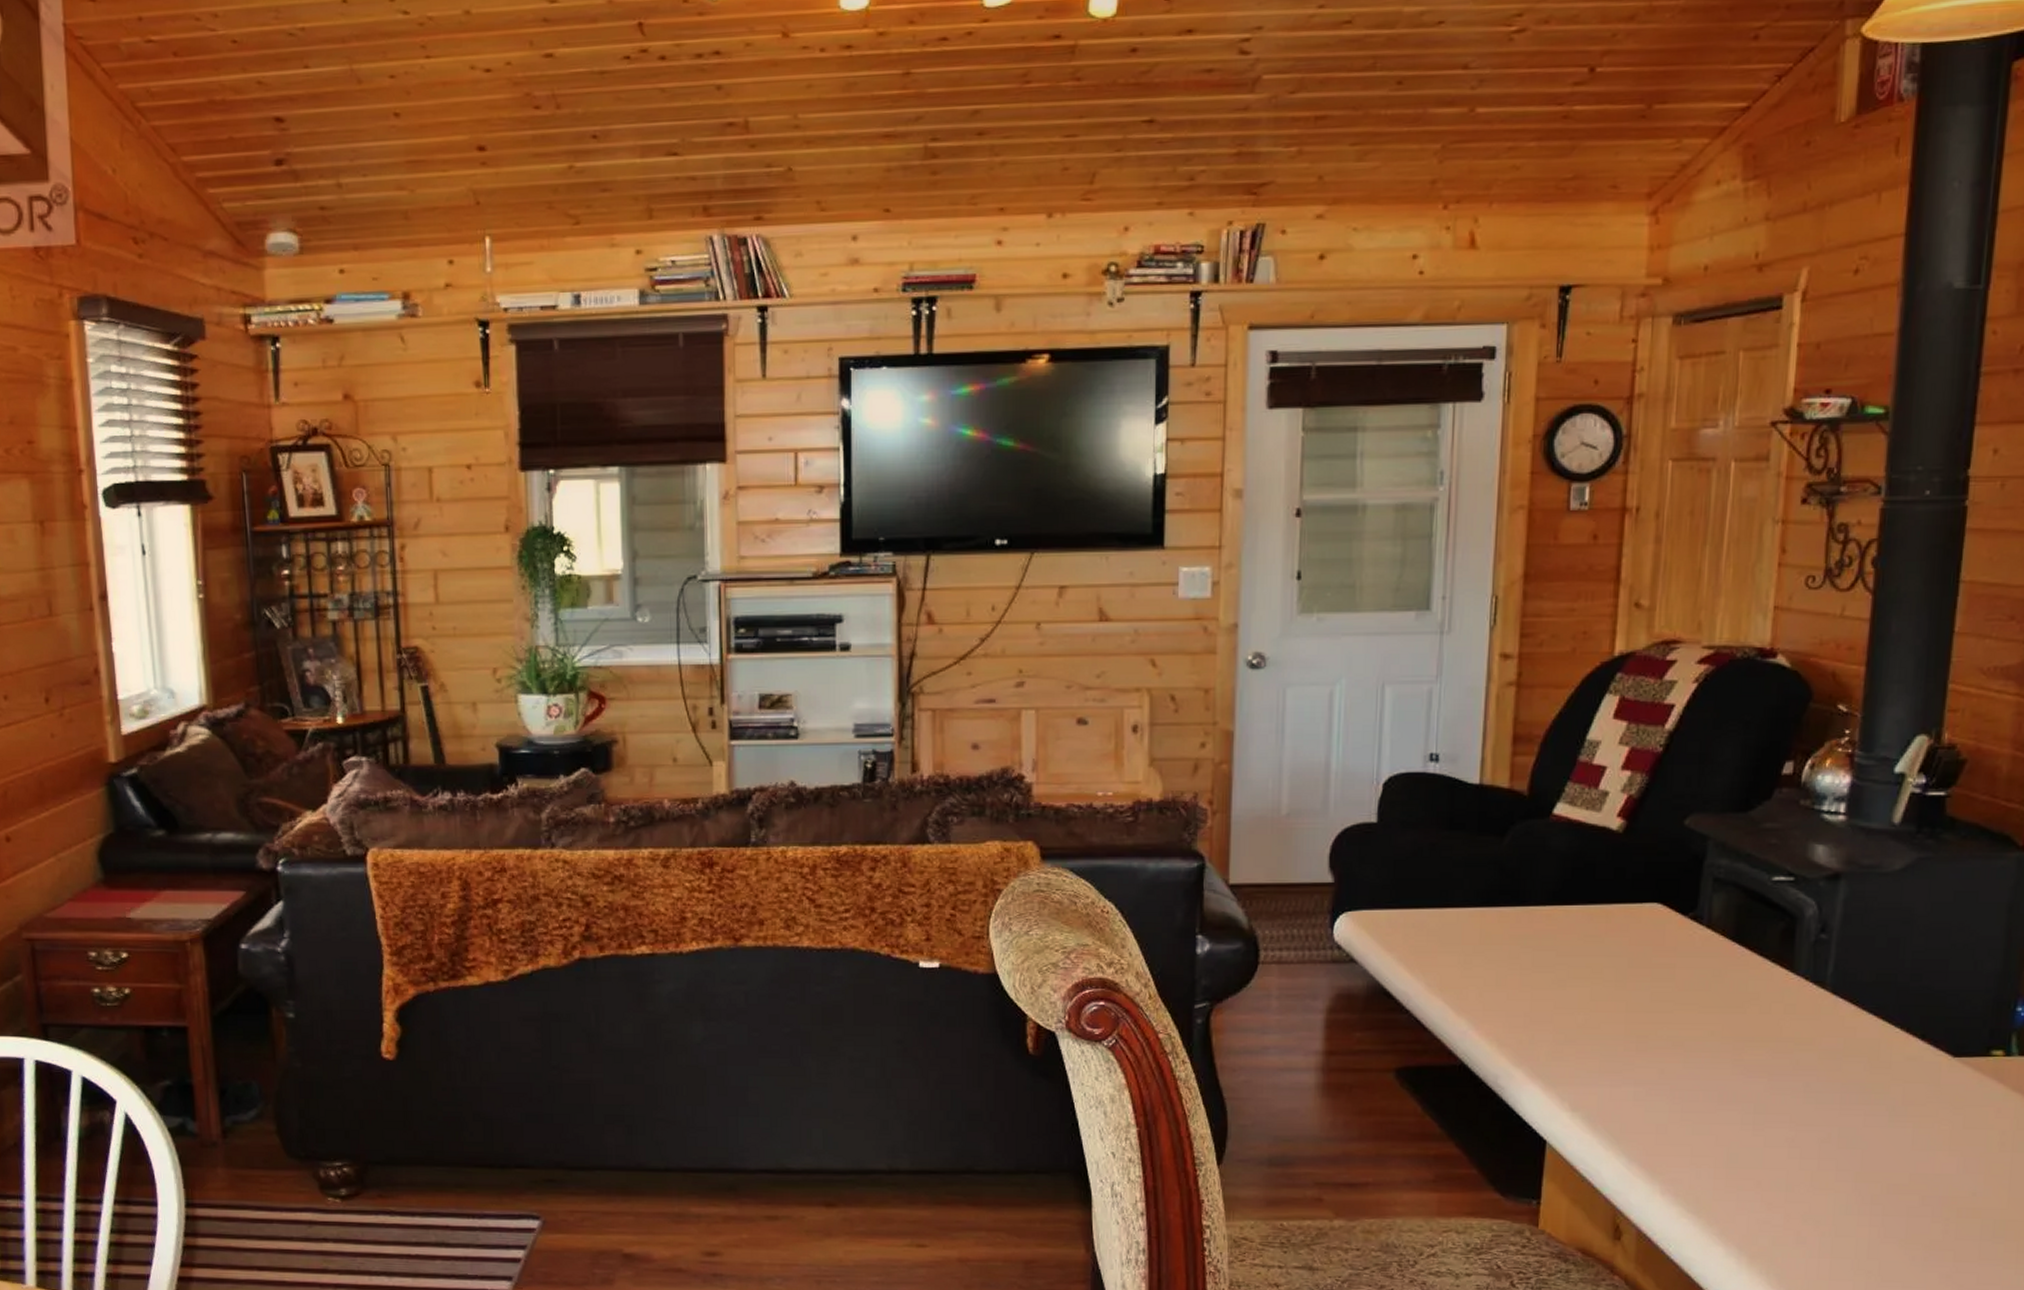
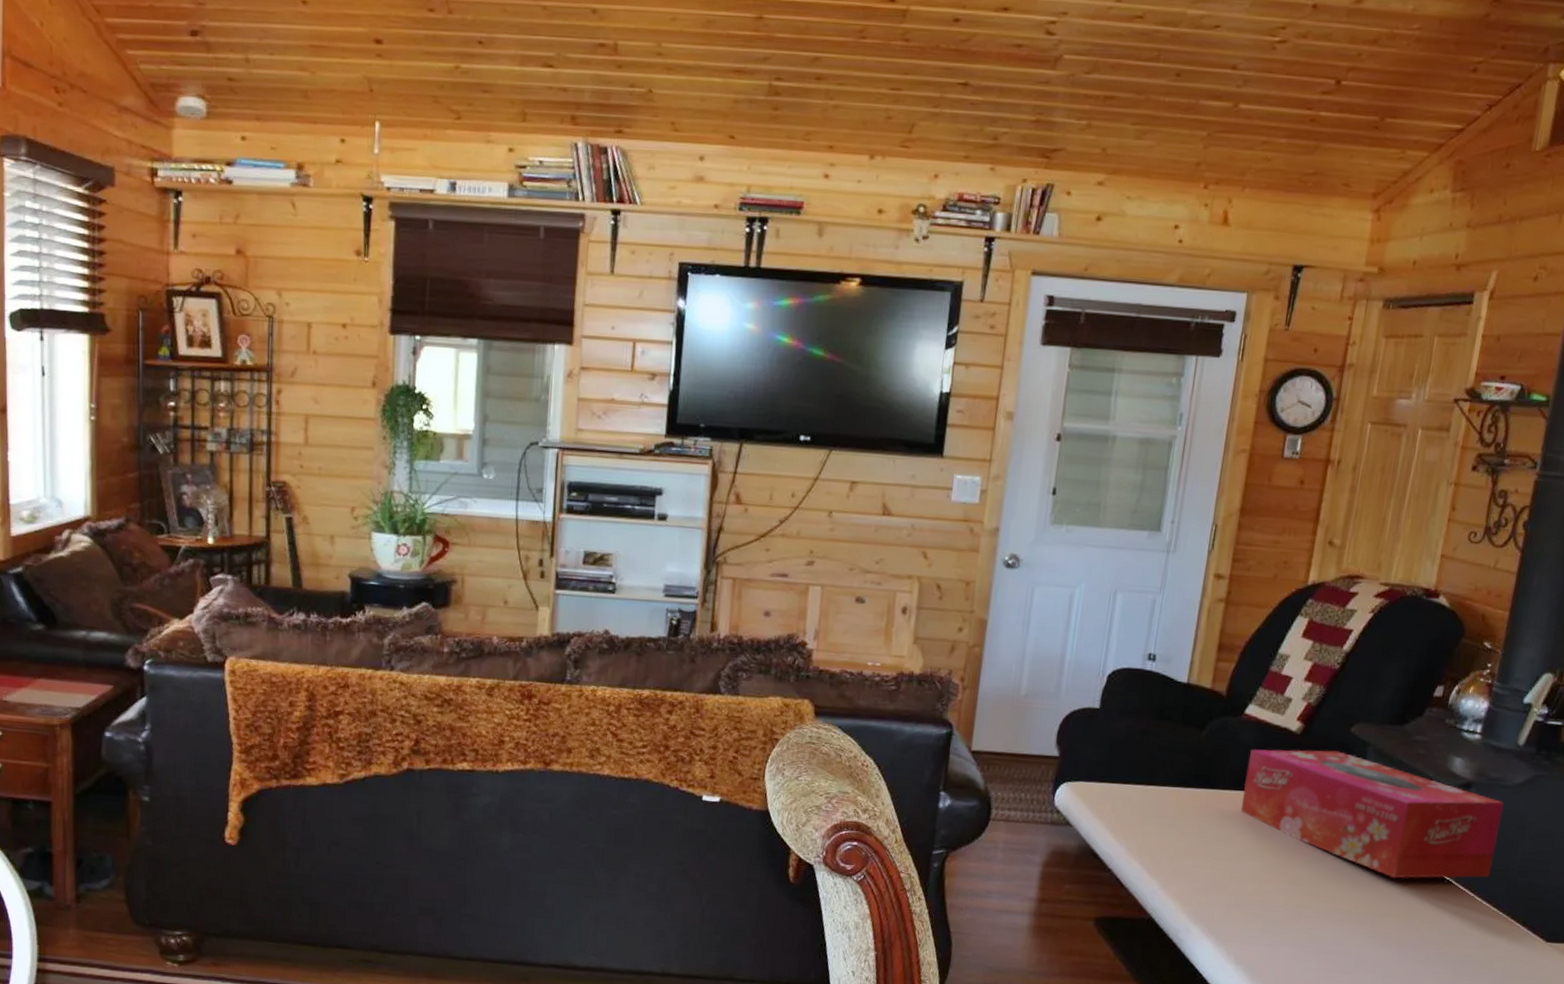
tissue box: none [1558,849,1884,995] -> present [1240,749,1504,879]

